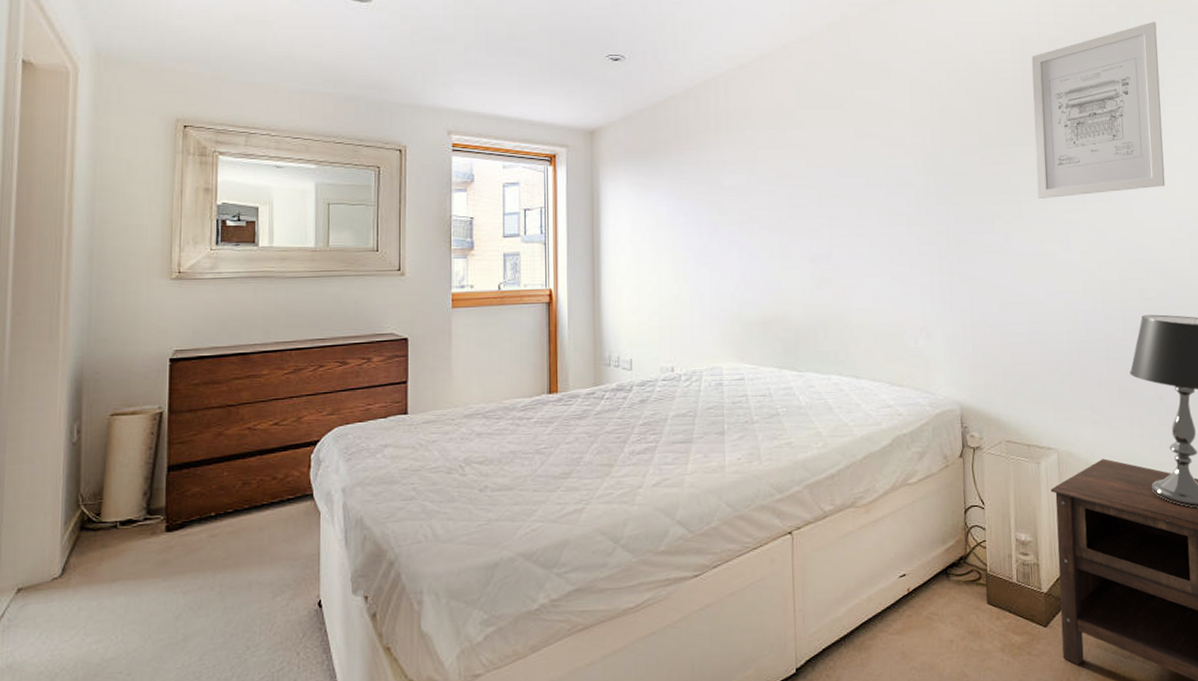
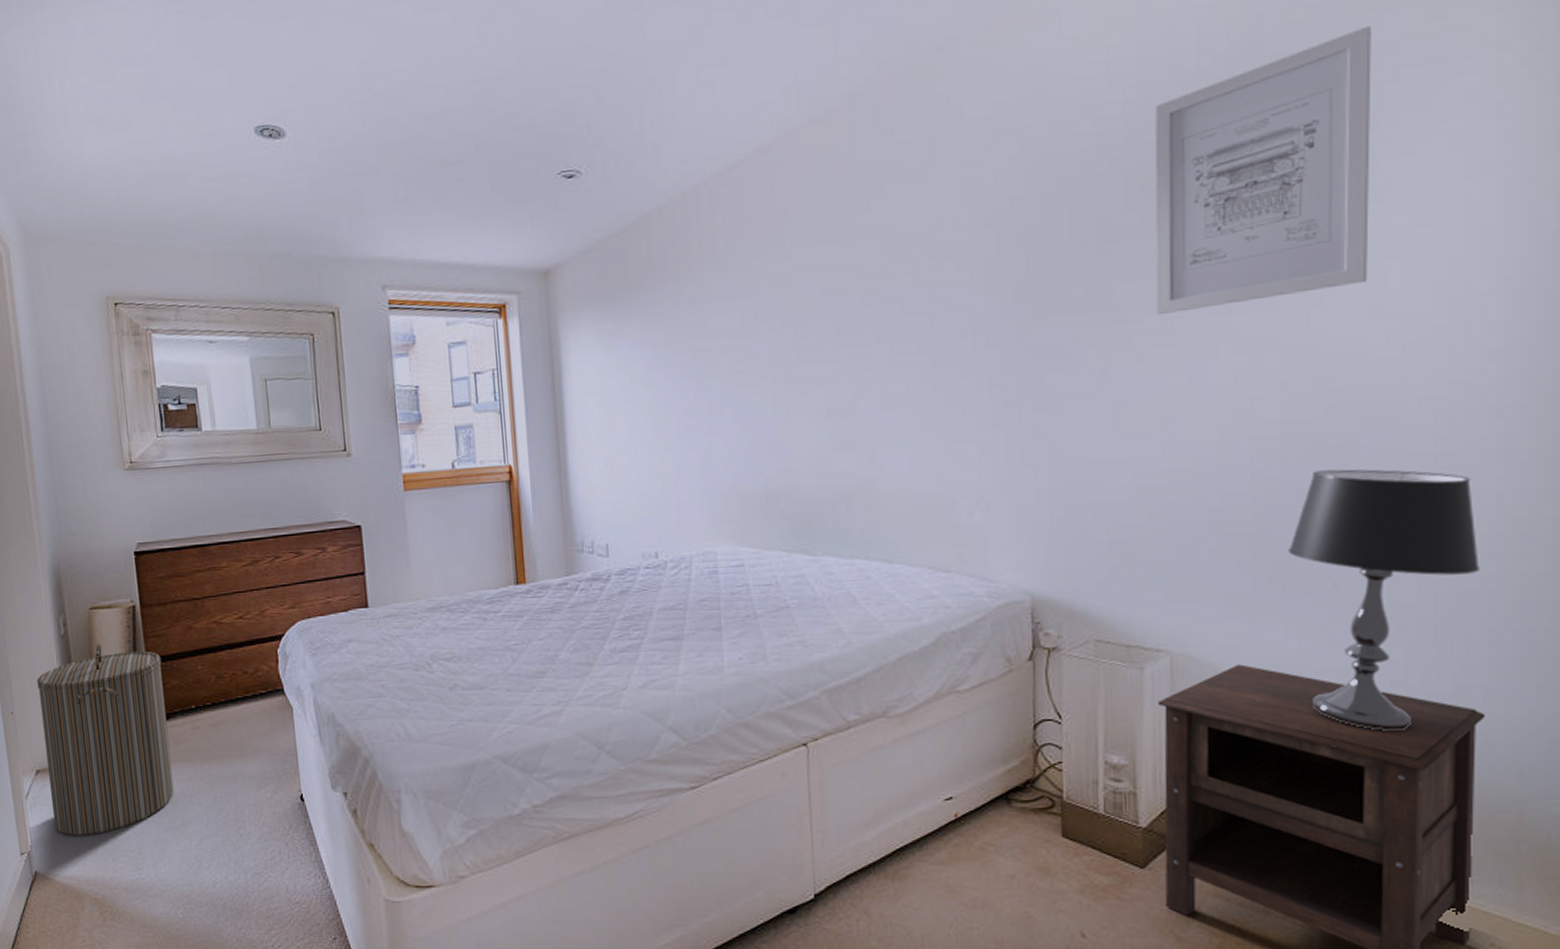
laundry hamper: none [29,450,184,660] -> present [37,643,174,836]

